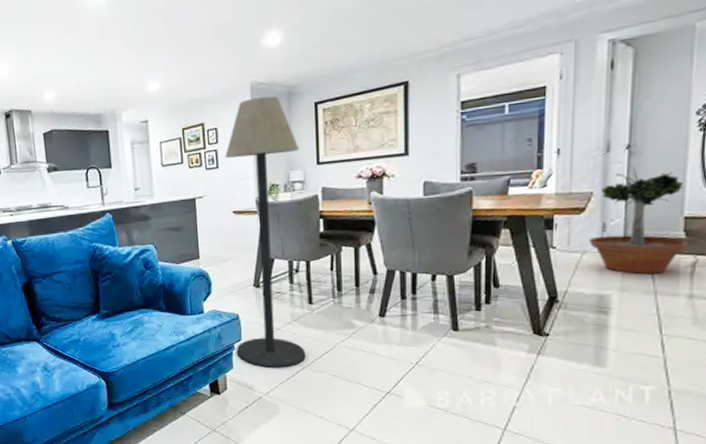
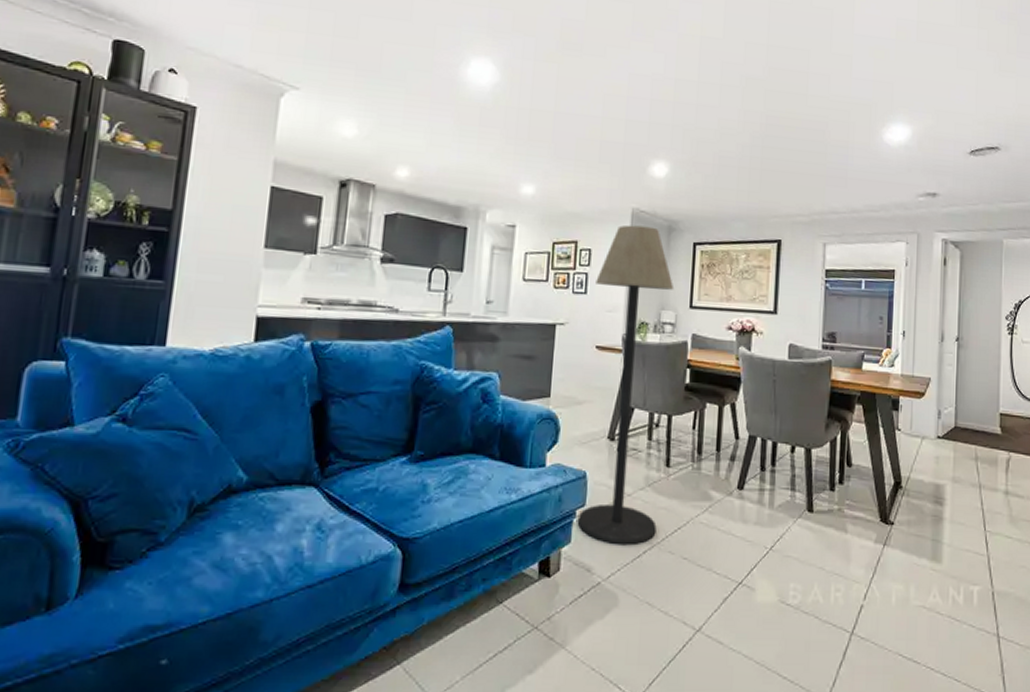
potted tree: present [589,167,689,275] -> none [928,359,1004,467]

